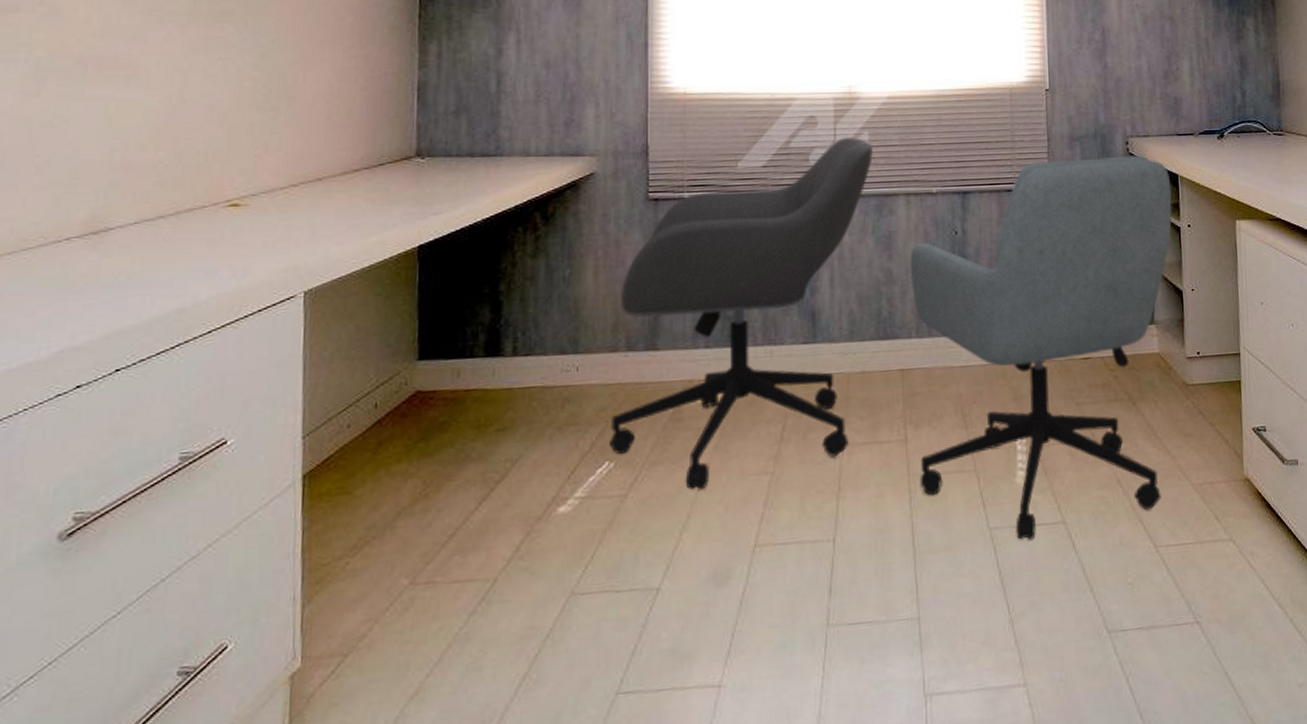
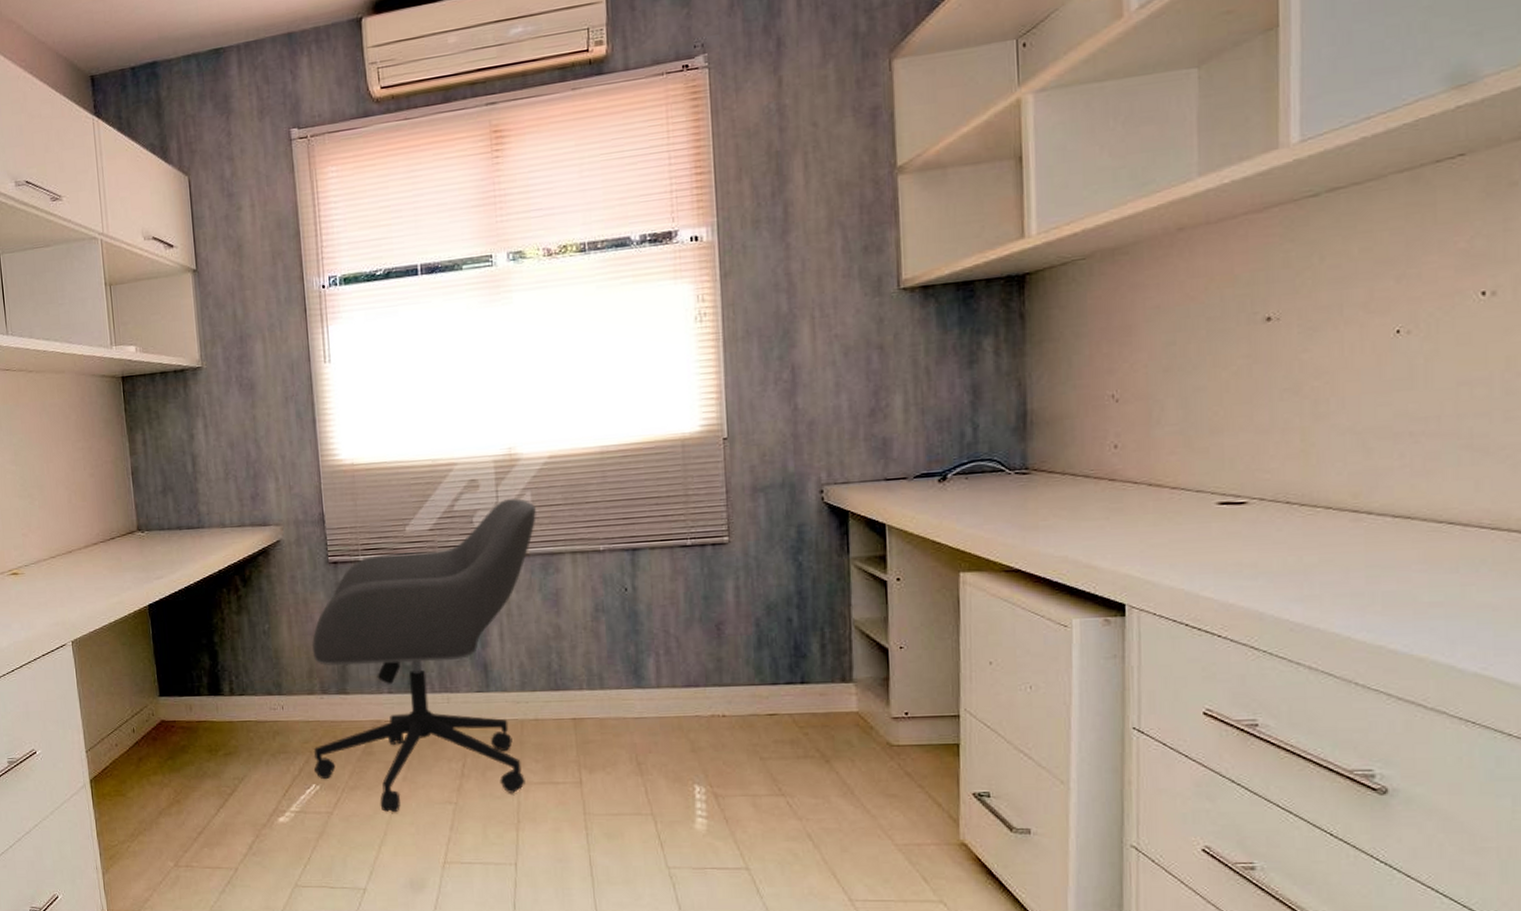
office chair: present [909,155,1172,540] -> none [578,504,877,882]

